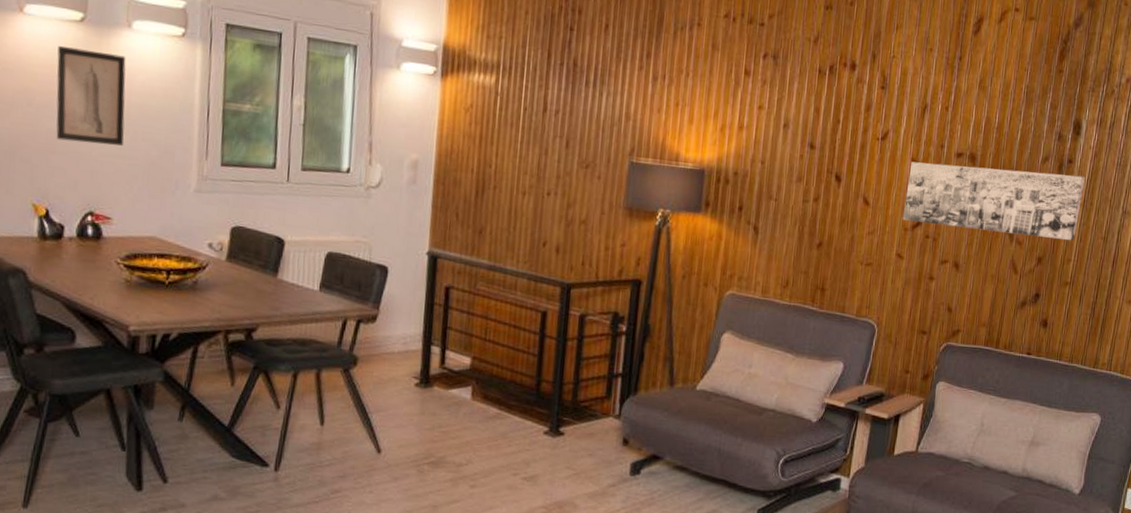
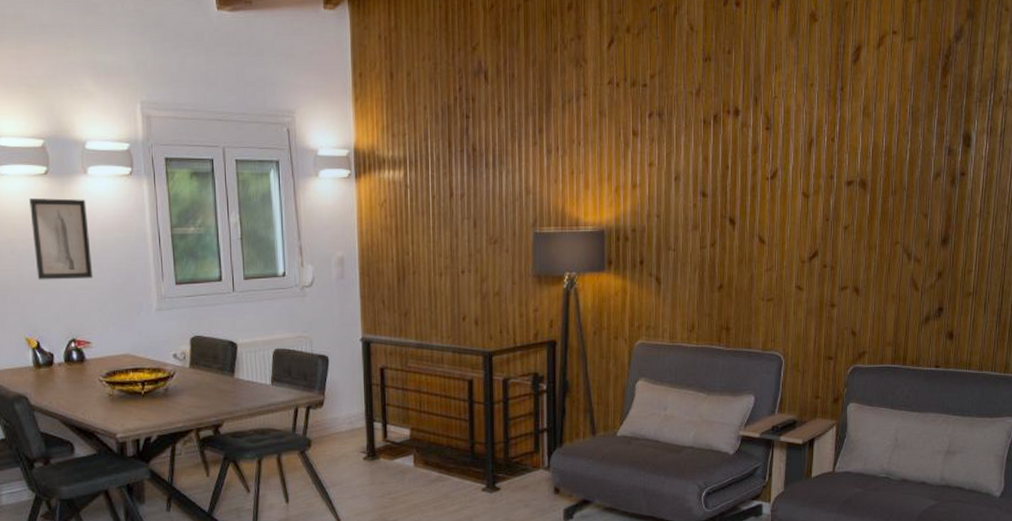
wall art: present [902,161,1085,242] -> none [799,187,979,254]

